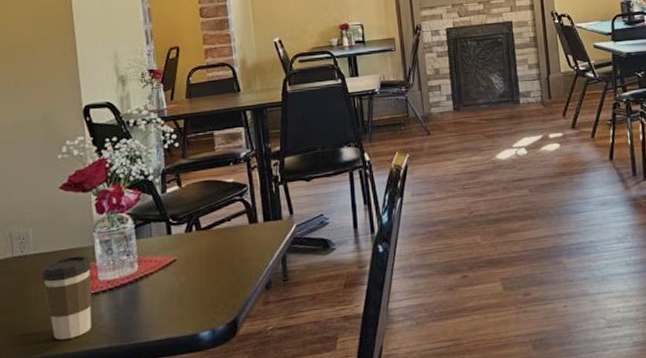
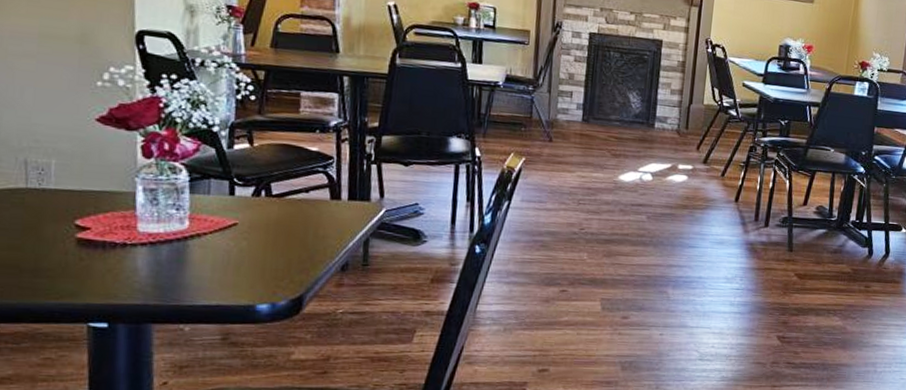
coffee cup: present [41,255,92,340] -> none [62,199,131,289]

